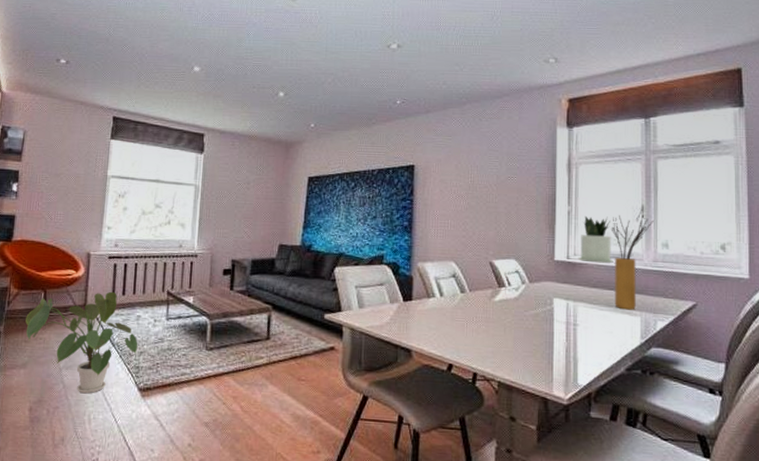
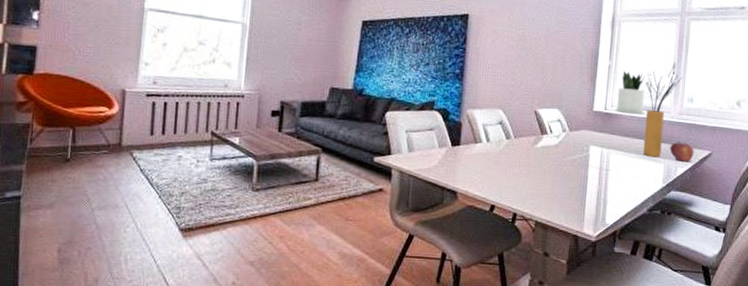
house plant: present [25,291,138,394] -> none [51,130,179,235]
fruit: none [646,292,675,315] -> present [670,141,694,162]

